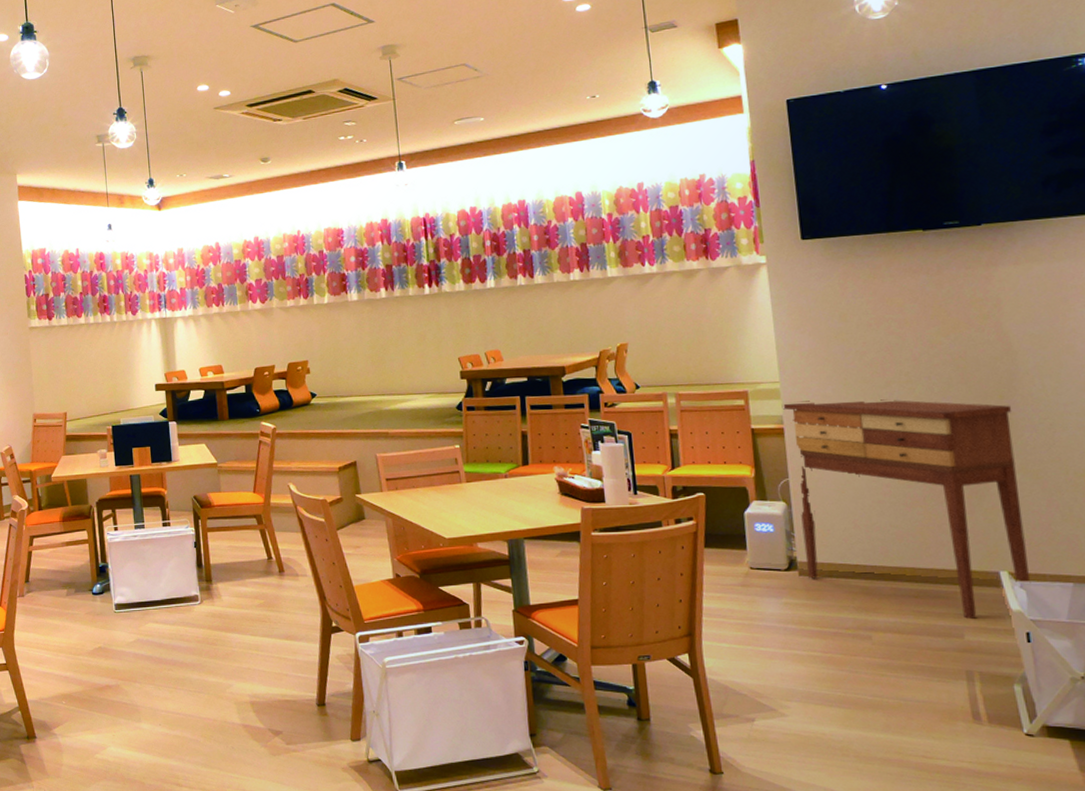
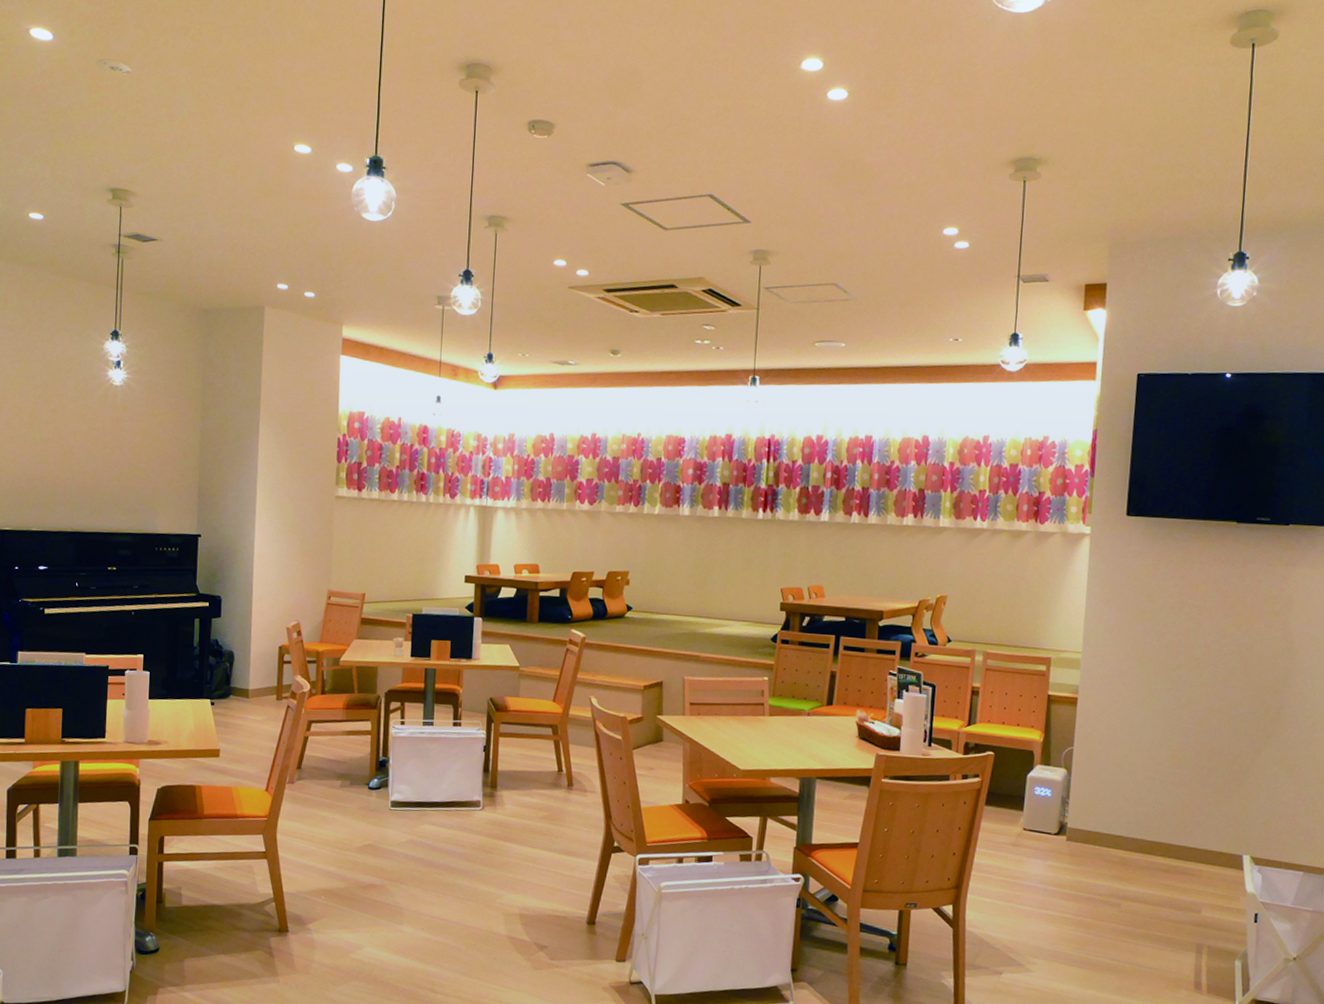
console table: present [781,399,1031,619] -> none [1074,673,1283,896]

